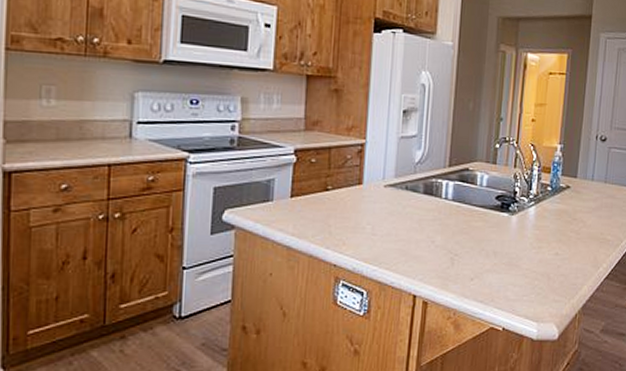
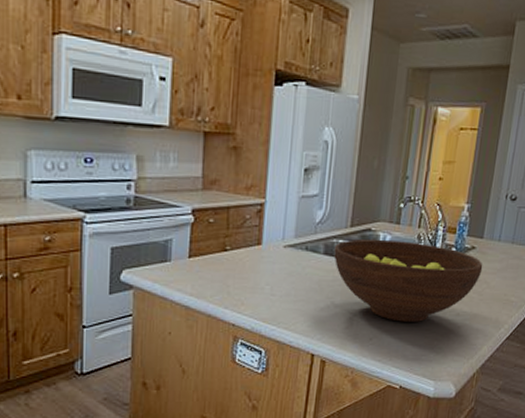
fruit bowl: none [433,178,579,261] -> present [334,238,483,322]

